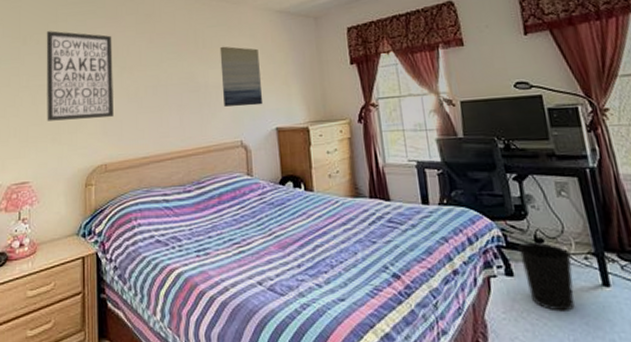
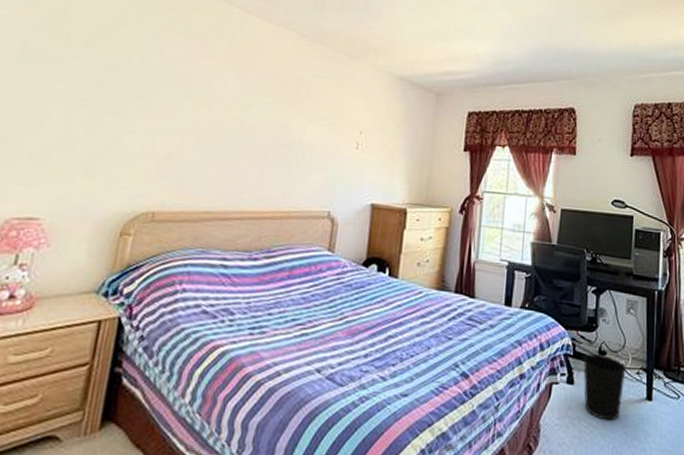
wall art: present [46,31,114,121] -> none [81,34,193,158]
wall art: present [219,46,263,107] -> none [317,102,369,176]

